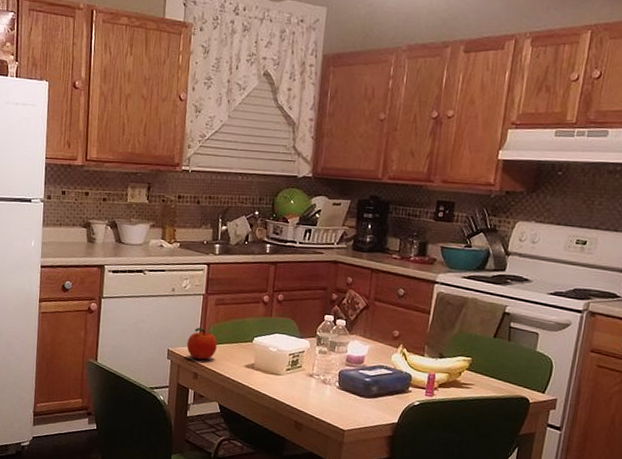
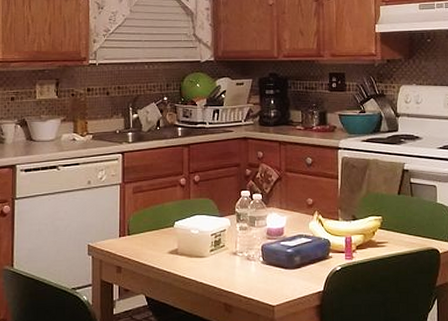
fruit: present [186,327,217,360] -> none [107,218,138,252]

